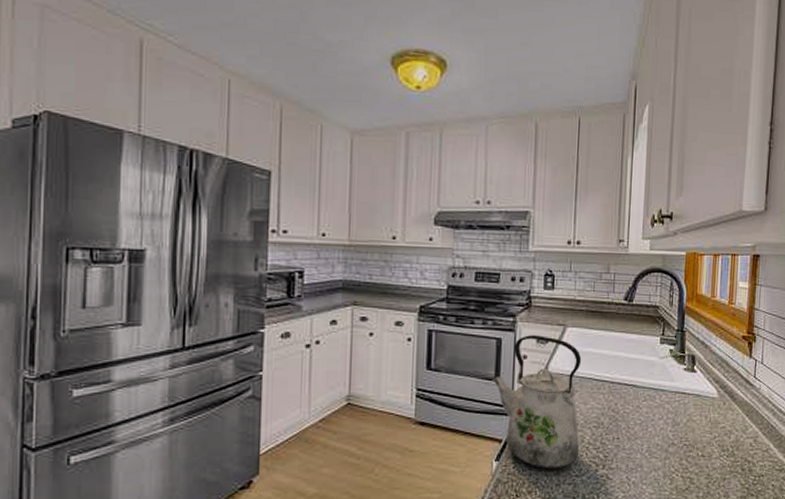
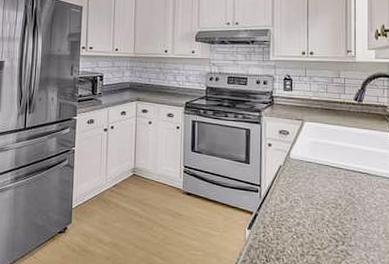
kettle: present [491,335,582,470] -> none [243,127,321,242]

